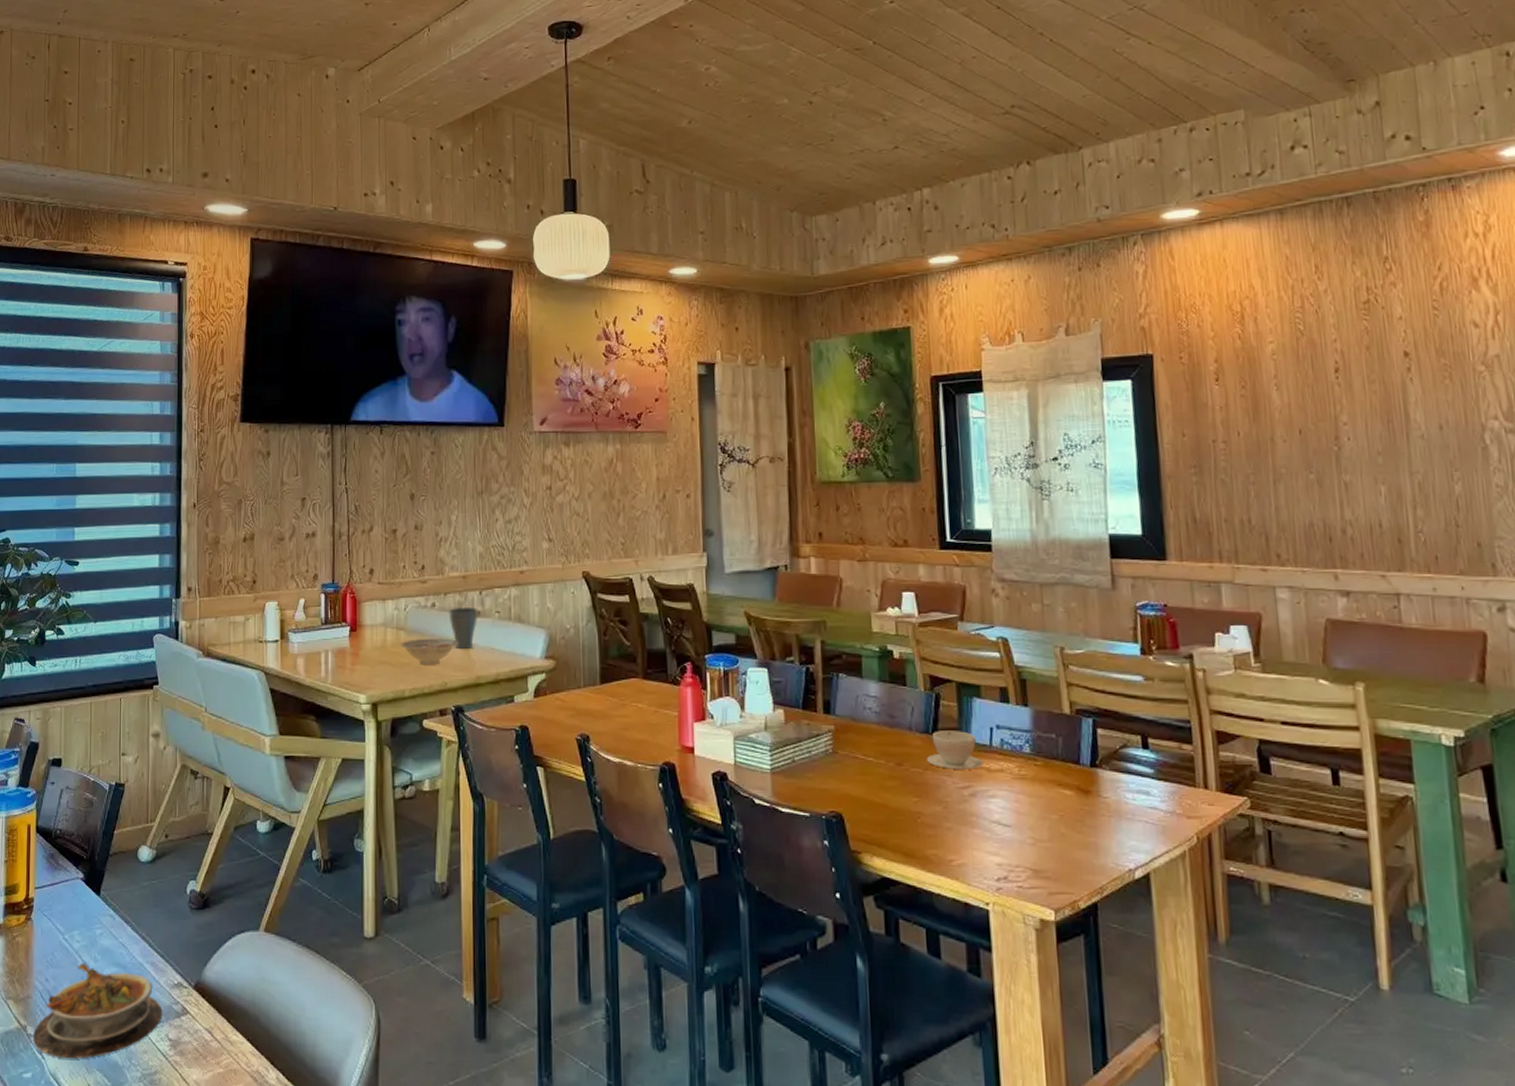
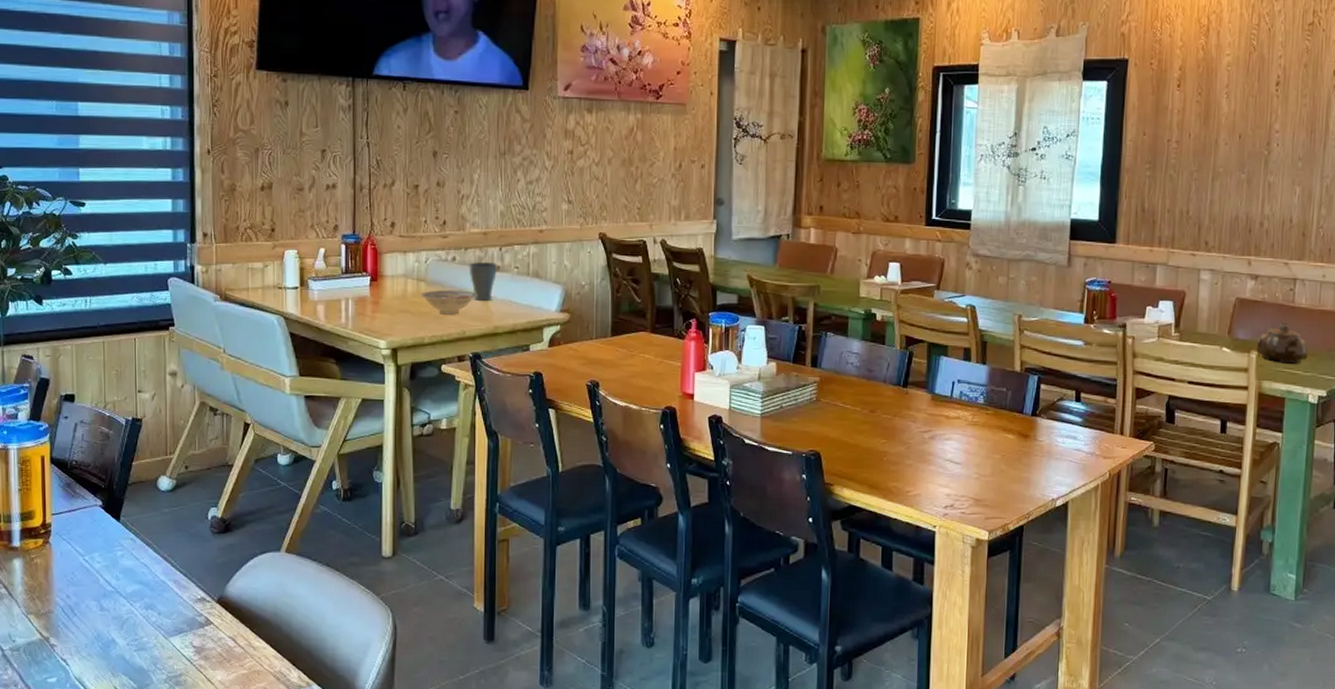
soup bowl: present [33,963,163,1059] -> none [56,581,186,665]
teacup: present [927,731,983,770] -> none [897,383,944,417]
teapot: none [1361,646,1432,697] -> present [1256,321,1309,364]

